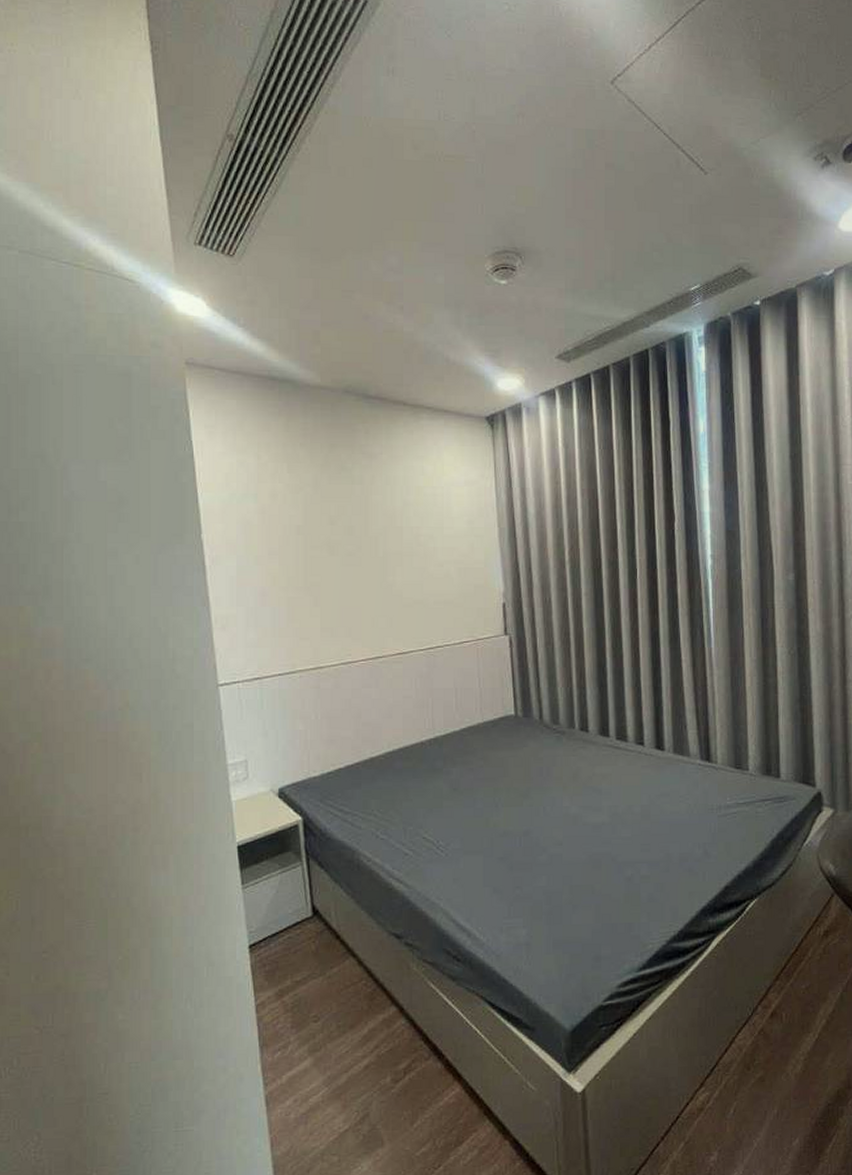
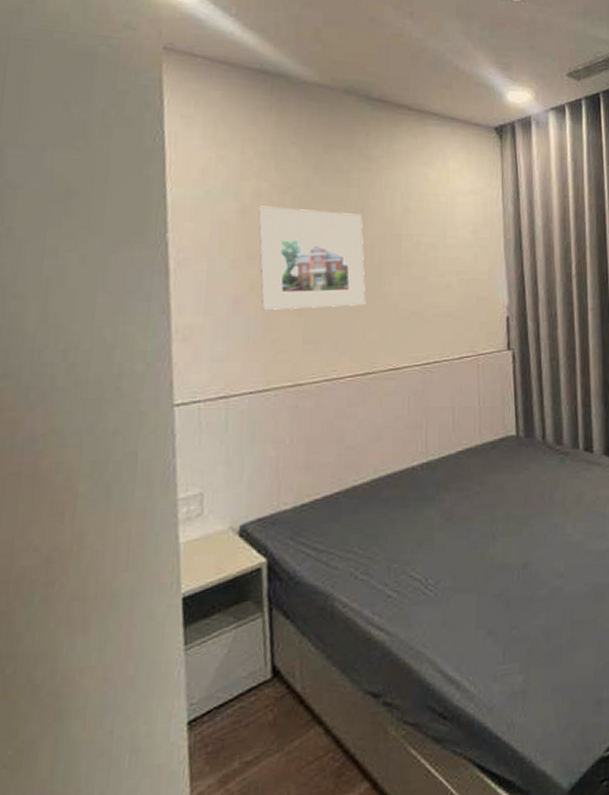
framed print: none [276,505,373,601] -> present [258,206,366,310]

